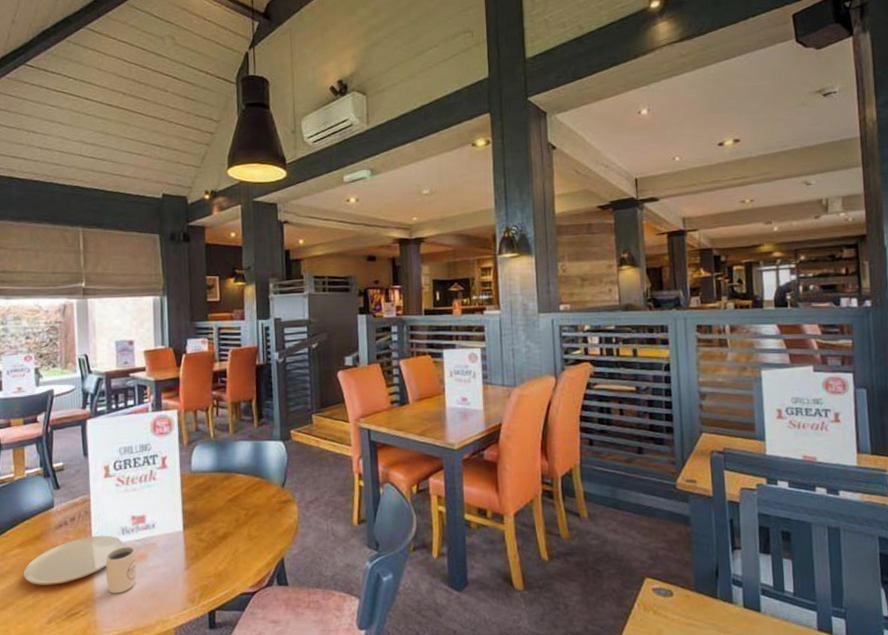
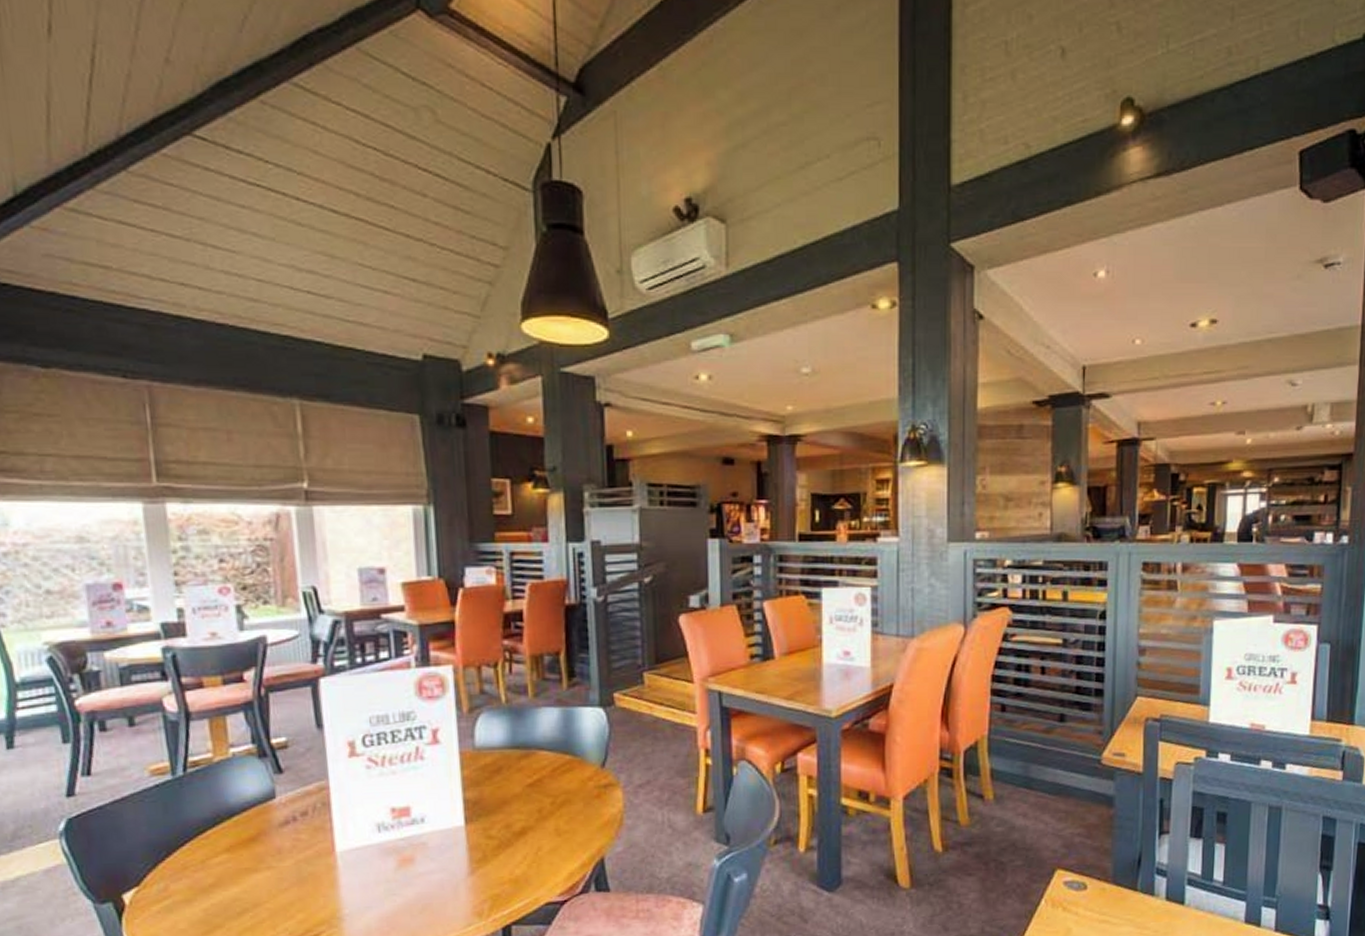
plate: present [24,535,123,585] -> none [235,833,380,901]
mug: present [105,546,137,594] -> none [355,847,401,909]

